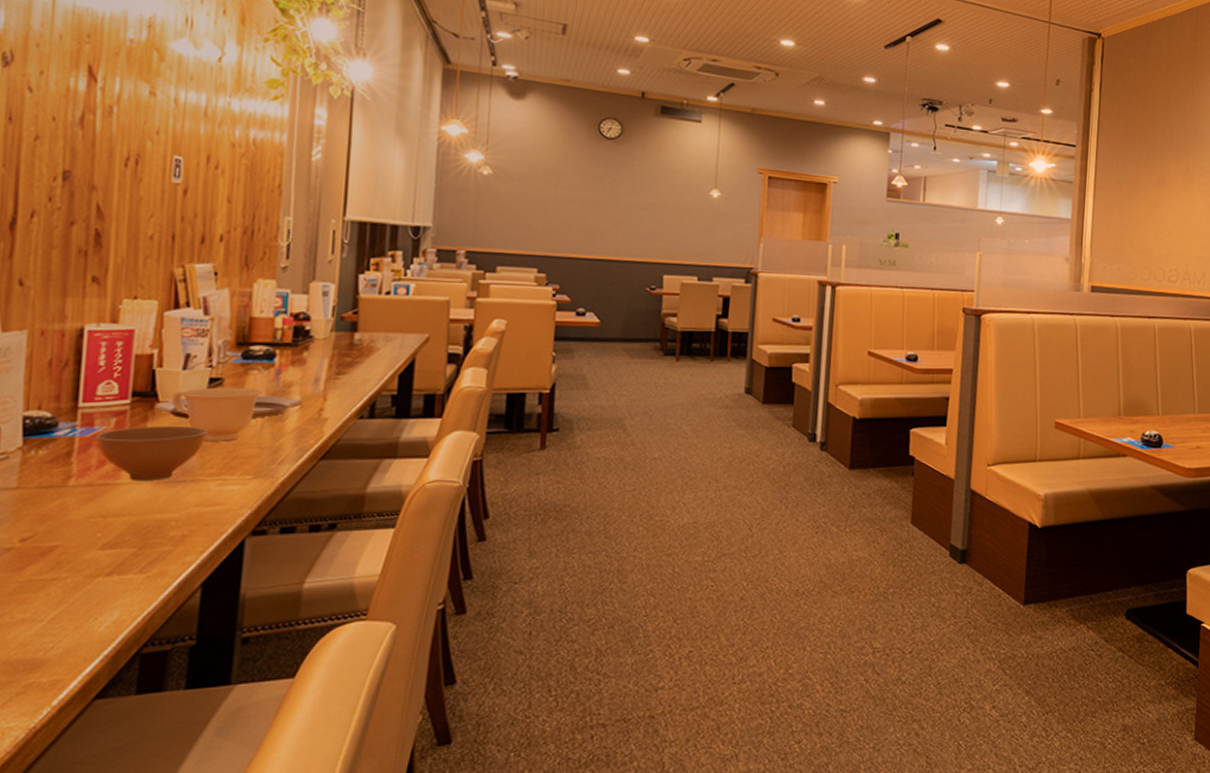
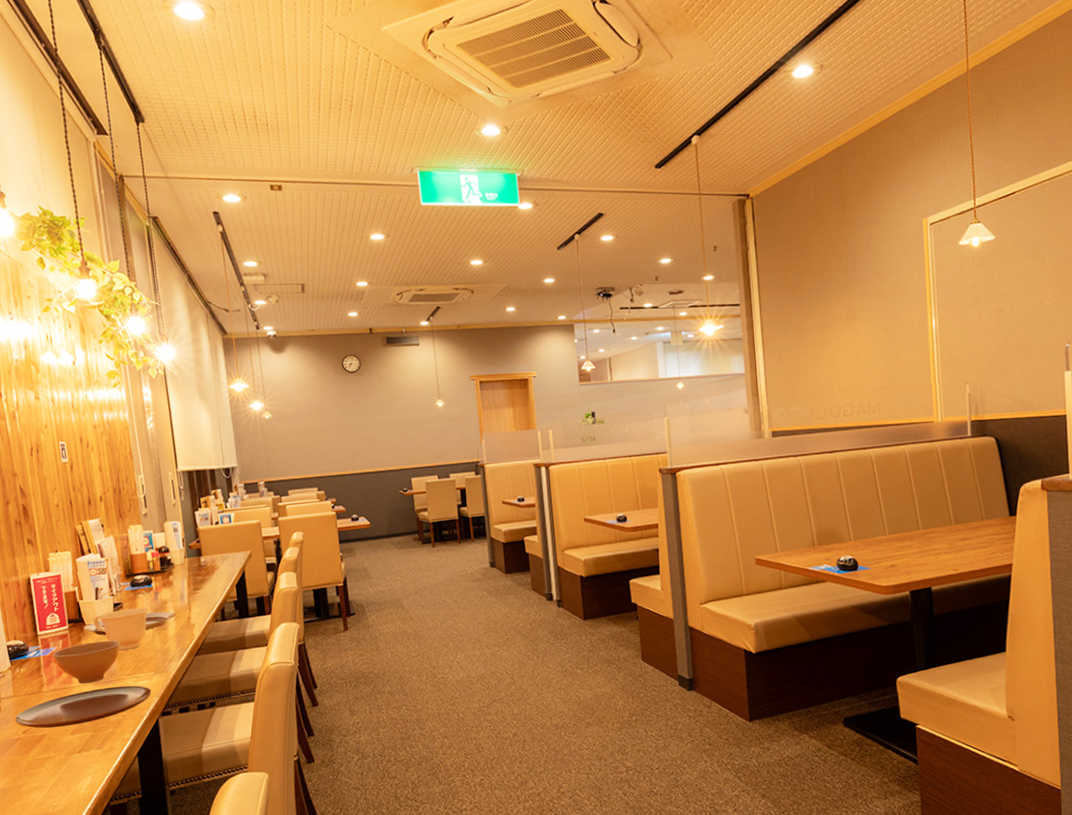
plate: none [12,489,243,537] -> present [15,685,152,728]

